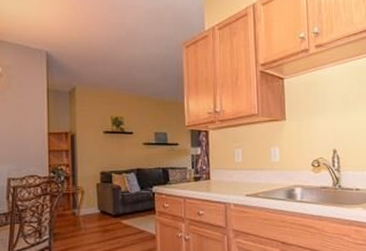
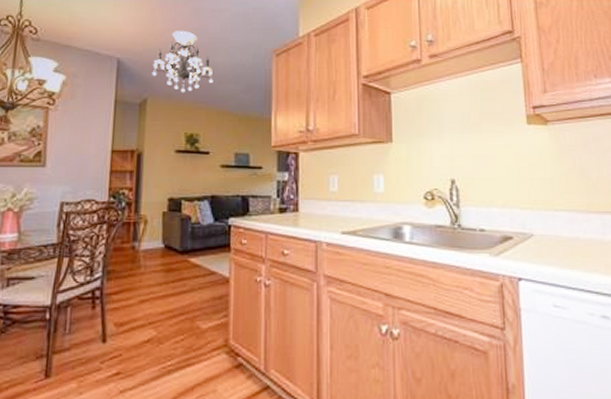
chandelier: none [78,26,133,82] -> present [152,31,214,93]

